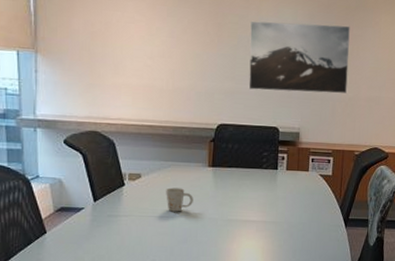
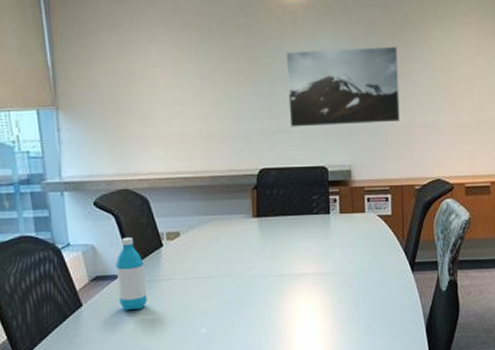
water bottle: none [80,175,107,241] -> present [115,238,147,311]
mug: present [166,187,193,212] -> none [208,243,239,271]

